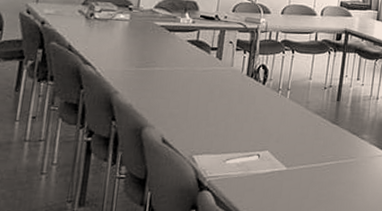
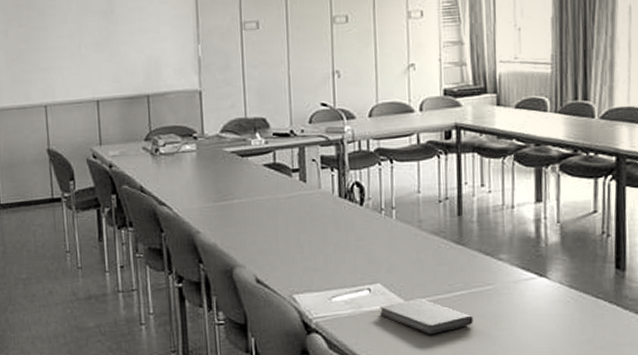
notebook: none [264,165,337,196] -> present [380,298,473,334]

